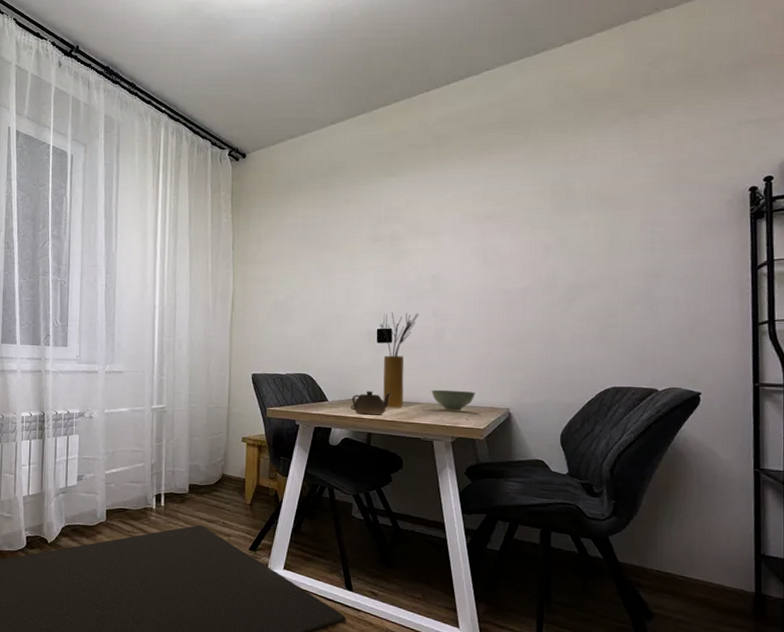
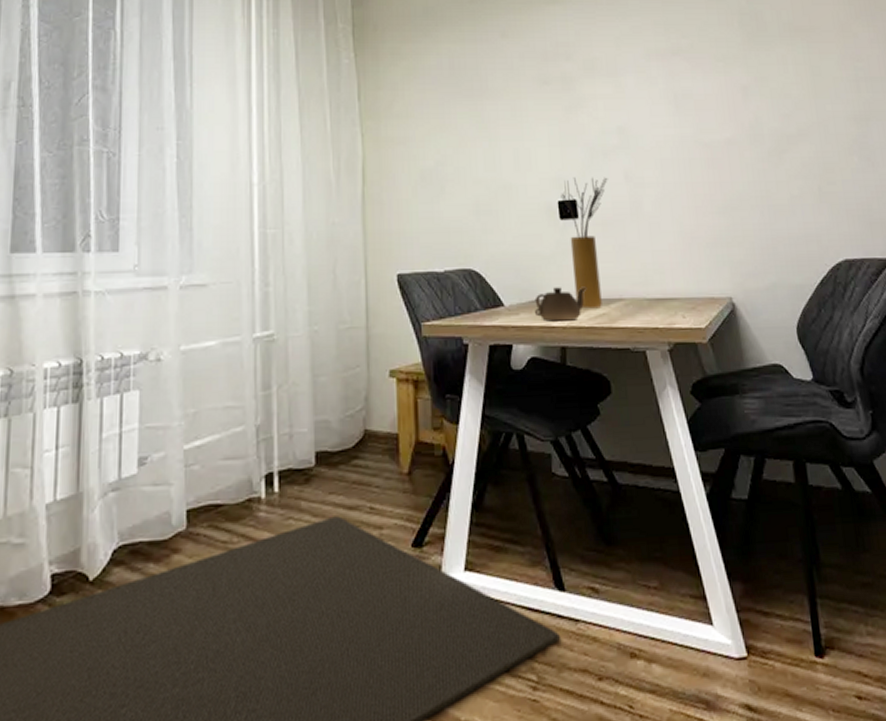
bowl: present [431,389,476,411] -> none [634,277,690,307]

